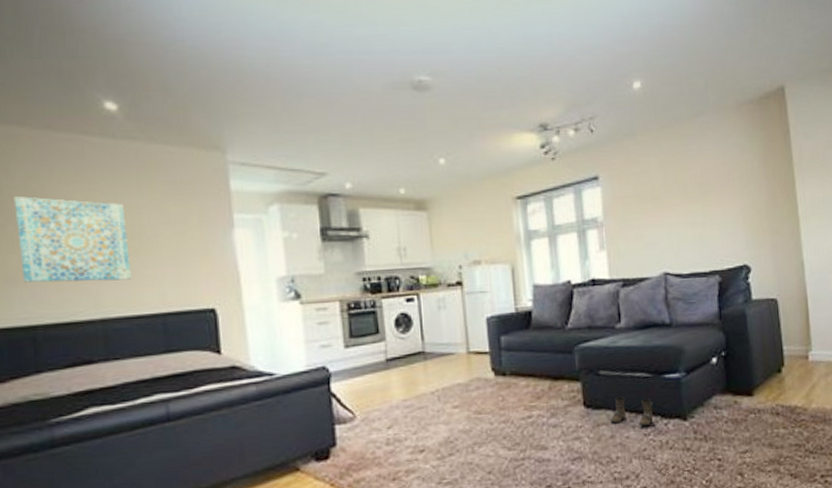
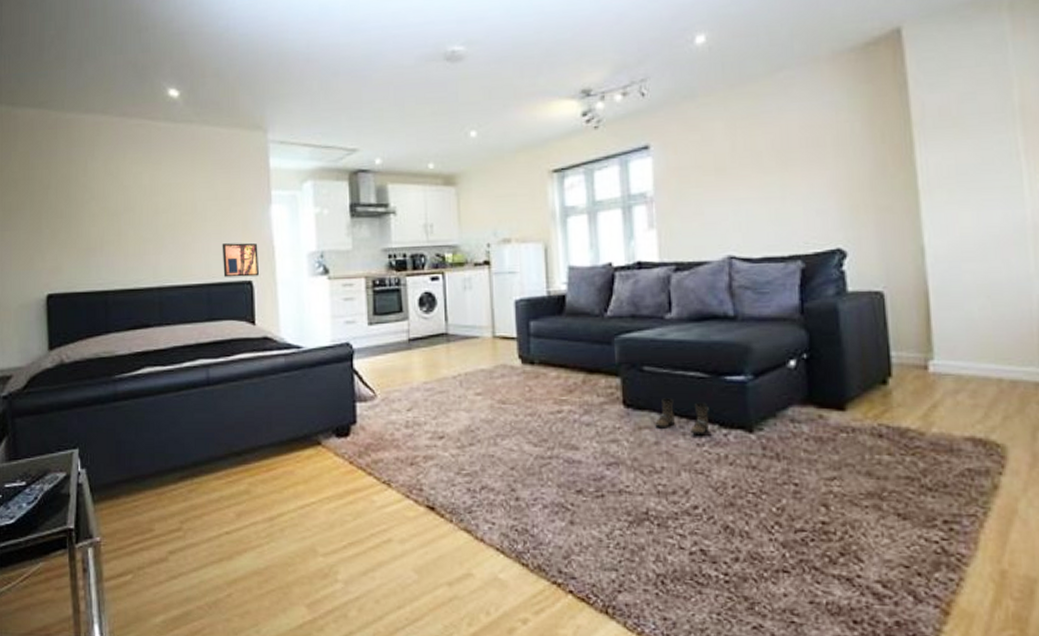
wall art: present [13,196,131,283] -> none [96,176,183,253]
wall art: none [178,269,223,306] -> present [222,243,259,277]

